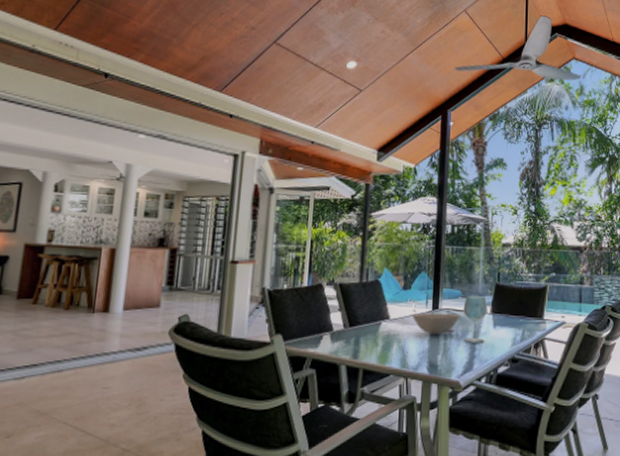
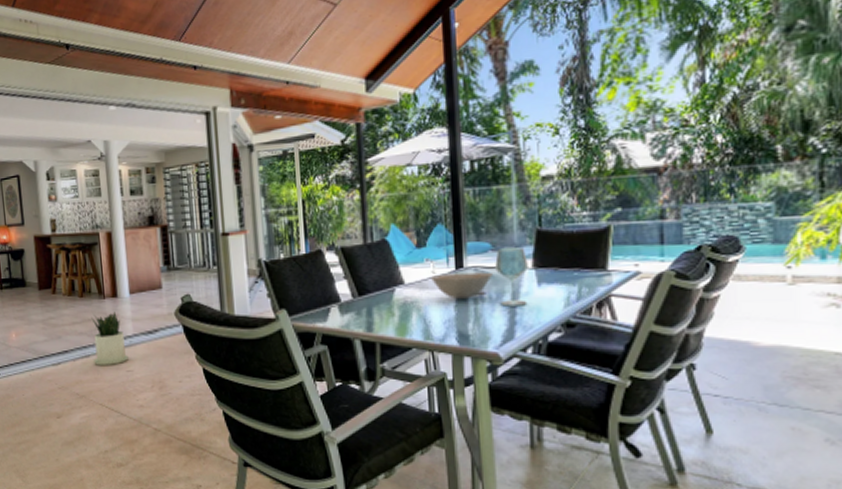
planter: none [66,327,110,381] -> present [91,312,130,365]

